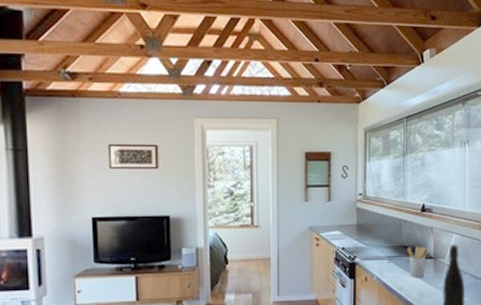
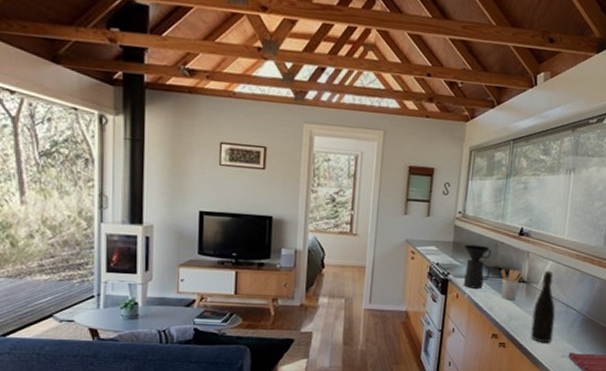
coffee maker: none [368,225,397,270] -> present [464,244,492,289]

